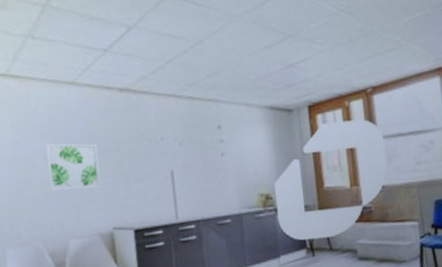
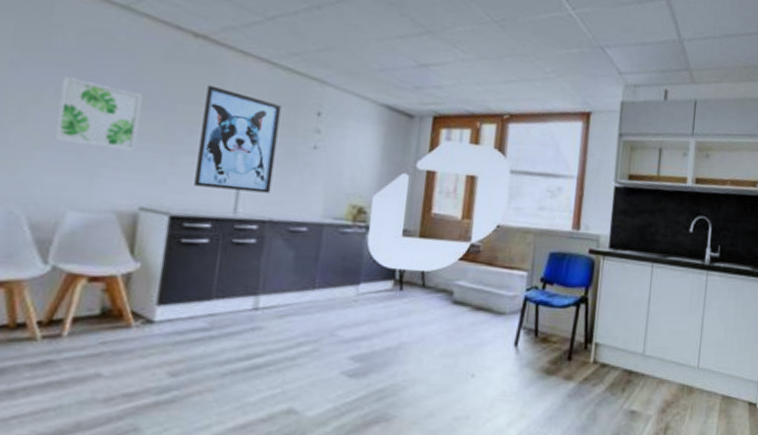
wall art: none [137,125,198,204] -> present [194,85,281,194]

